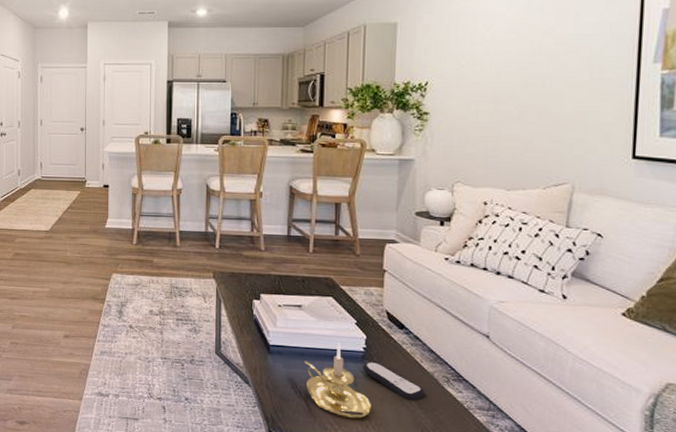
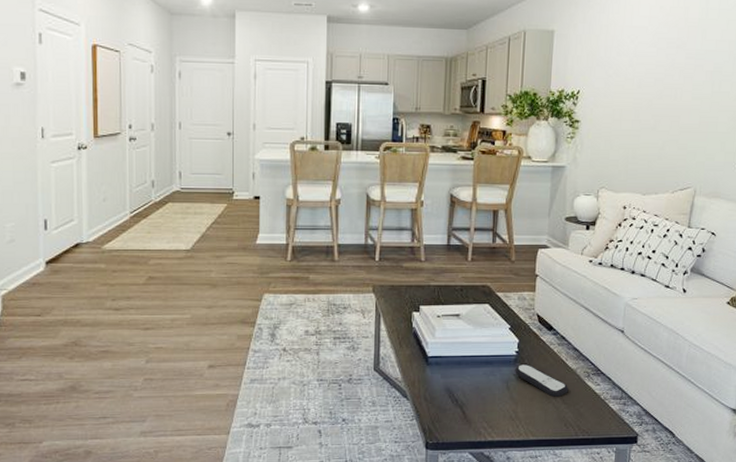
candle holder: present [304,341,371,419] -> none [460,347,521,420]

